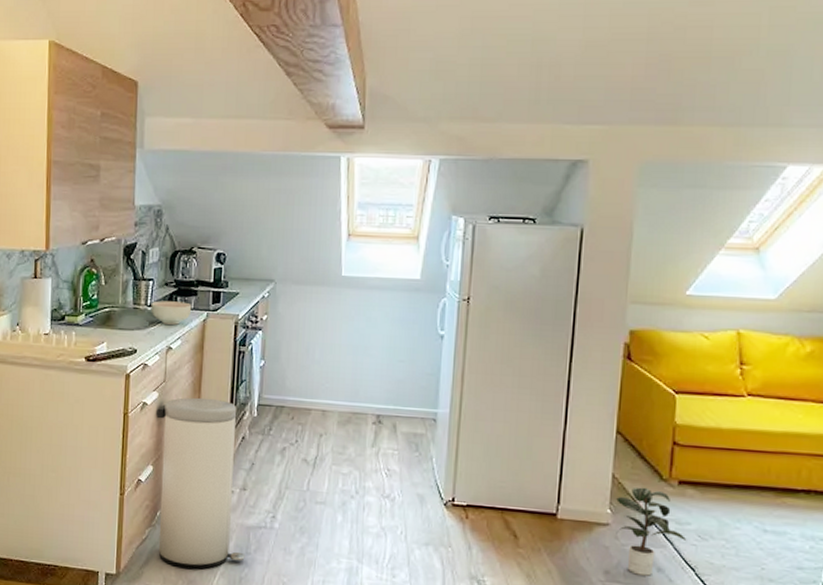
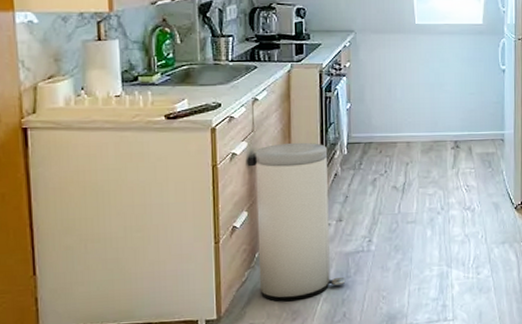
bowl: present [151,301,192,325] -> none [232,55,275,77]

